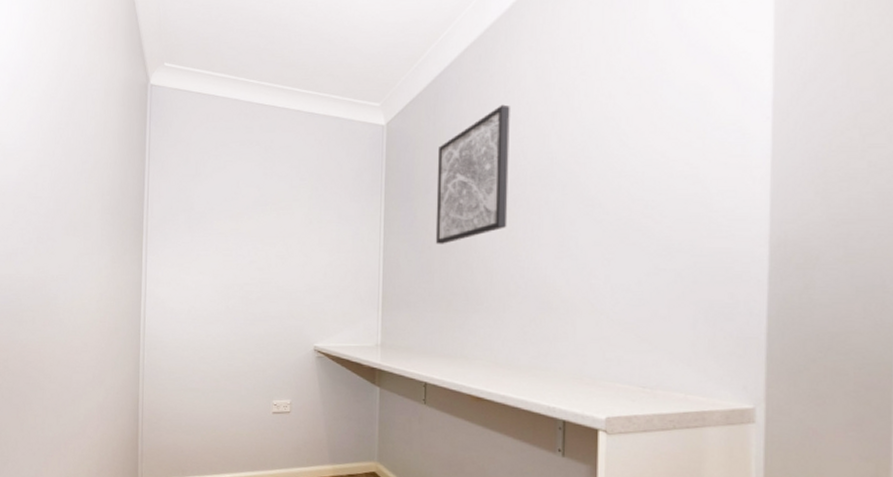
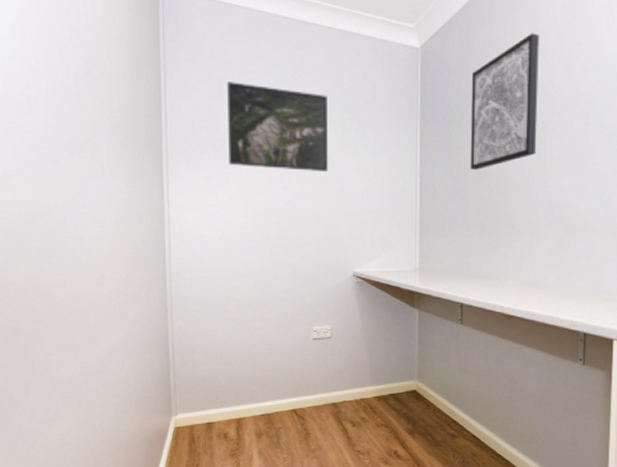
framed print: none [200,163,294,248] -> present [226,80,328,173]

